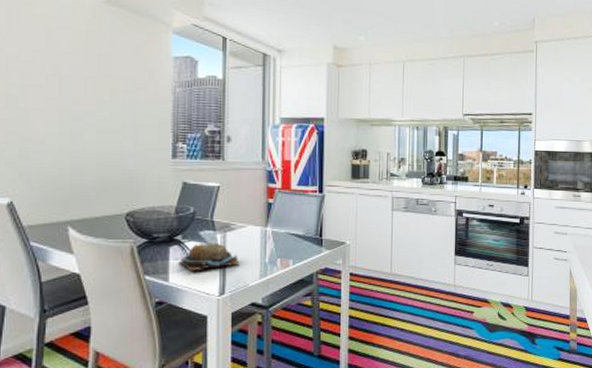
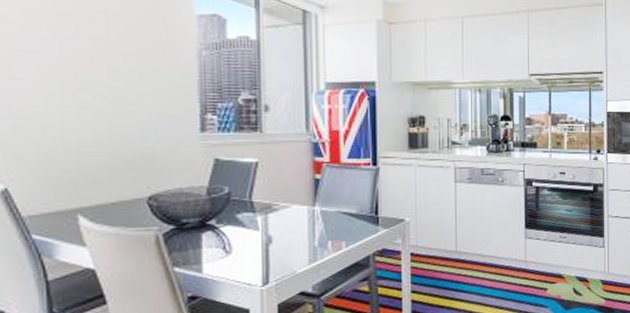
pastry: present [179,243,240,270] -> none [213,226,285,259]

